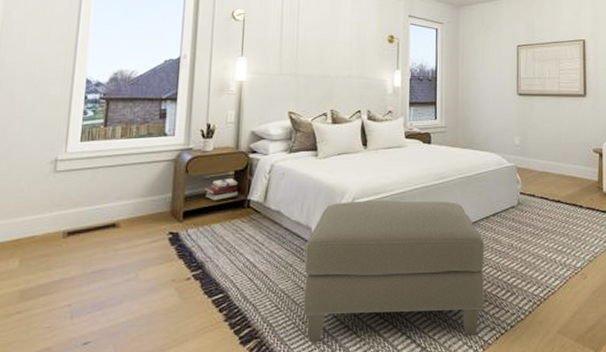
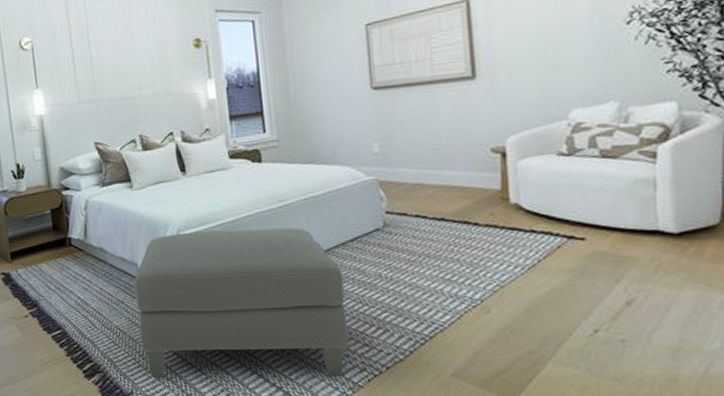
books: present [205,179,239,201] -> none [26,217,59,241]

